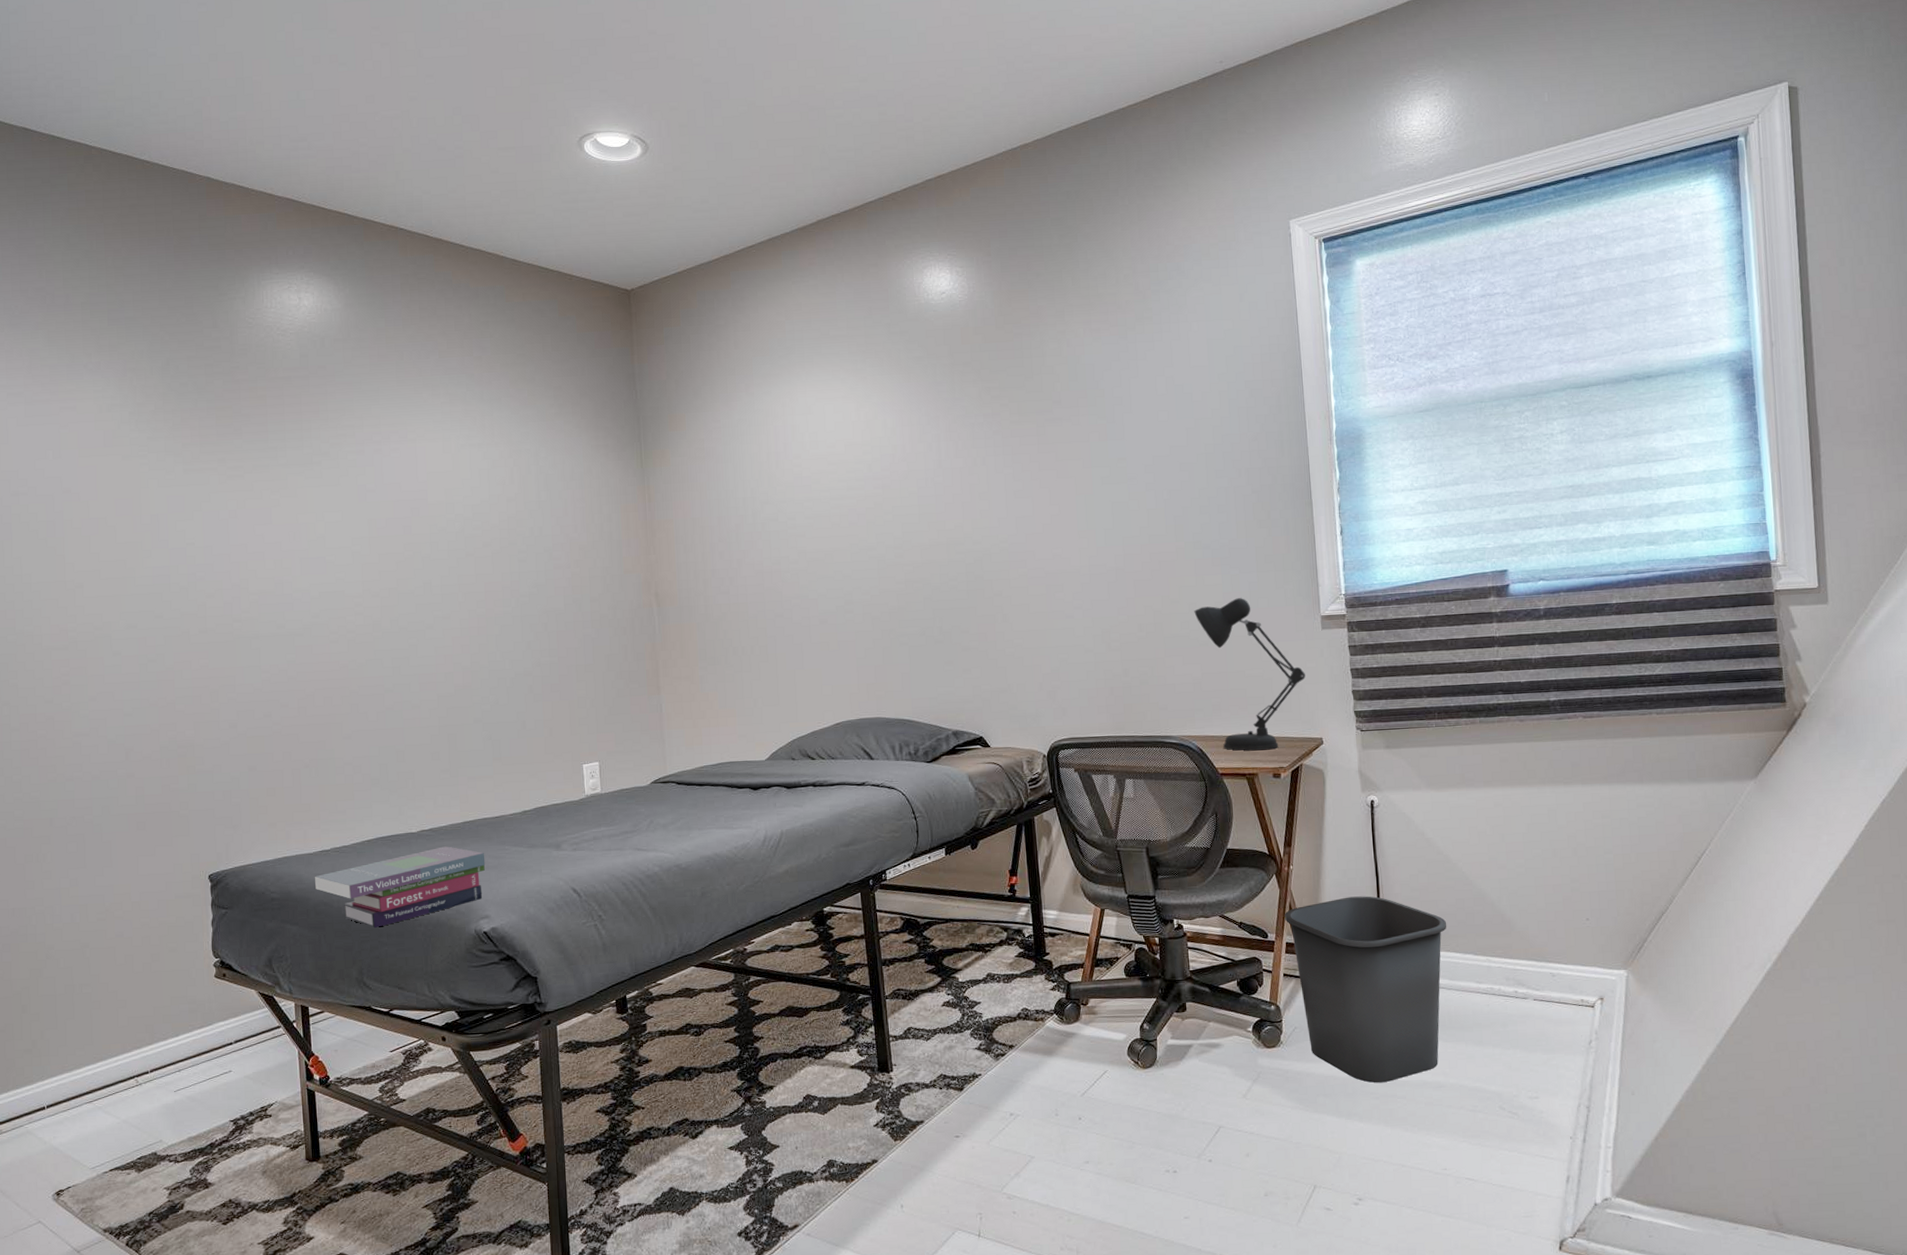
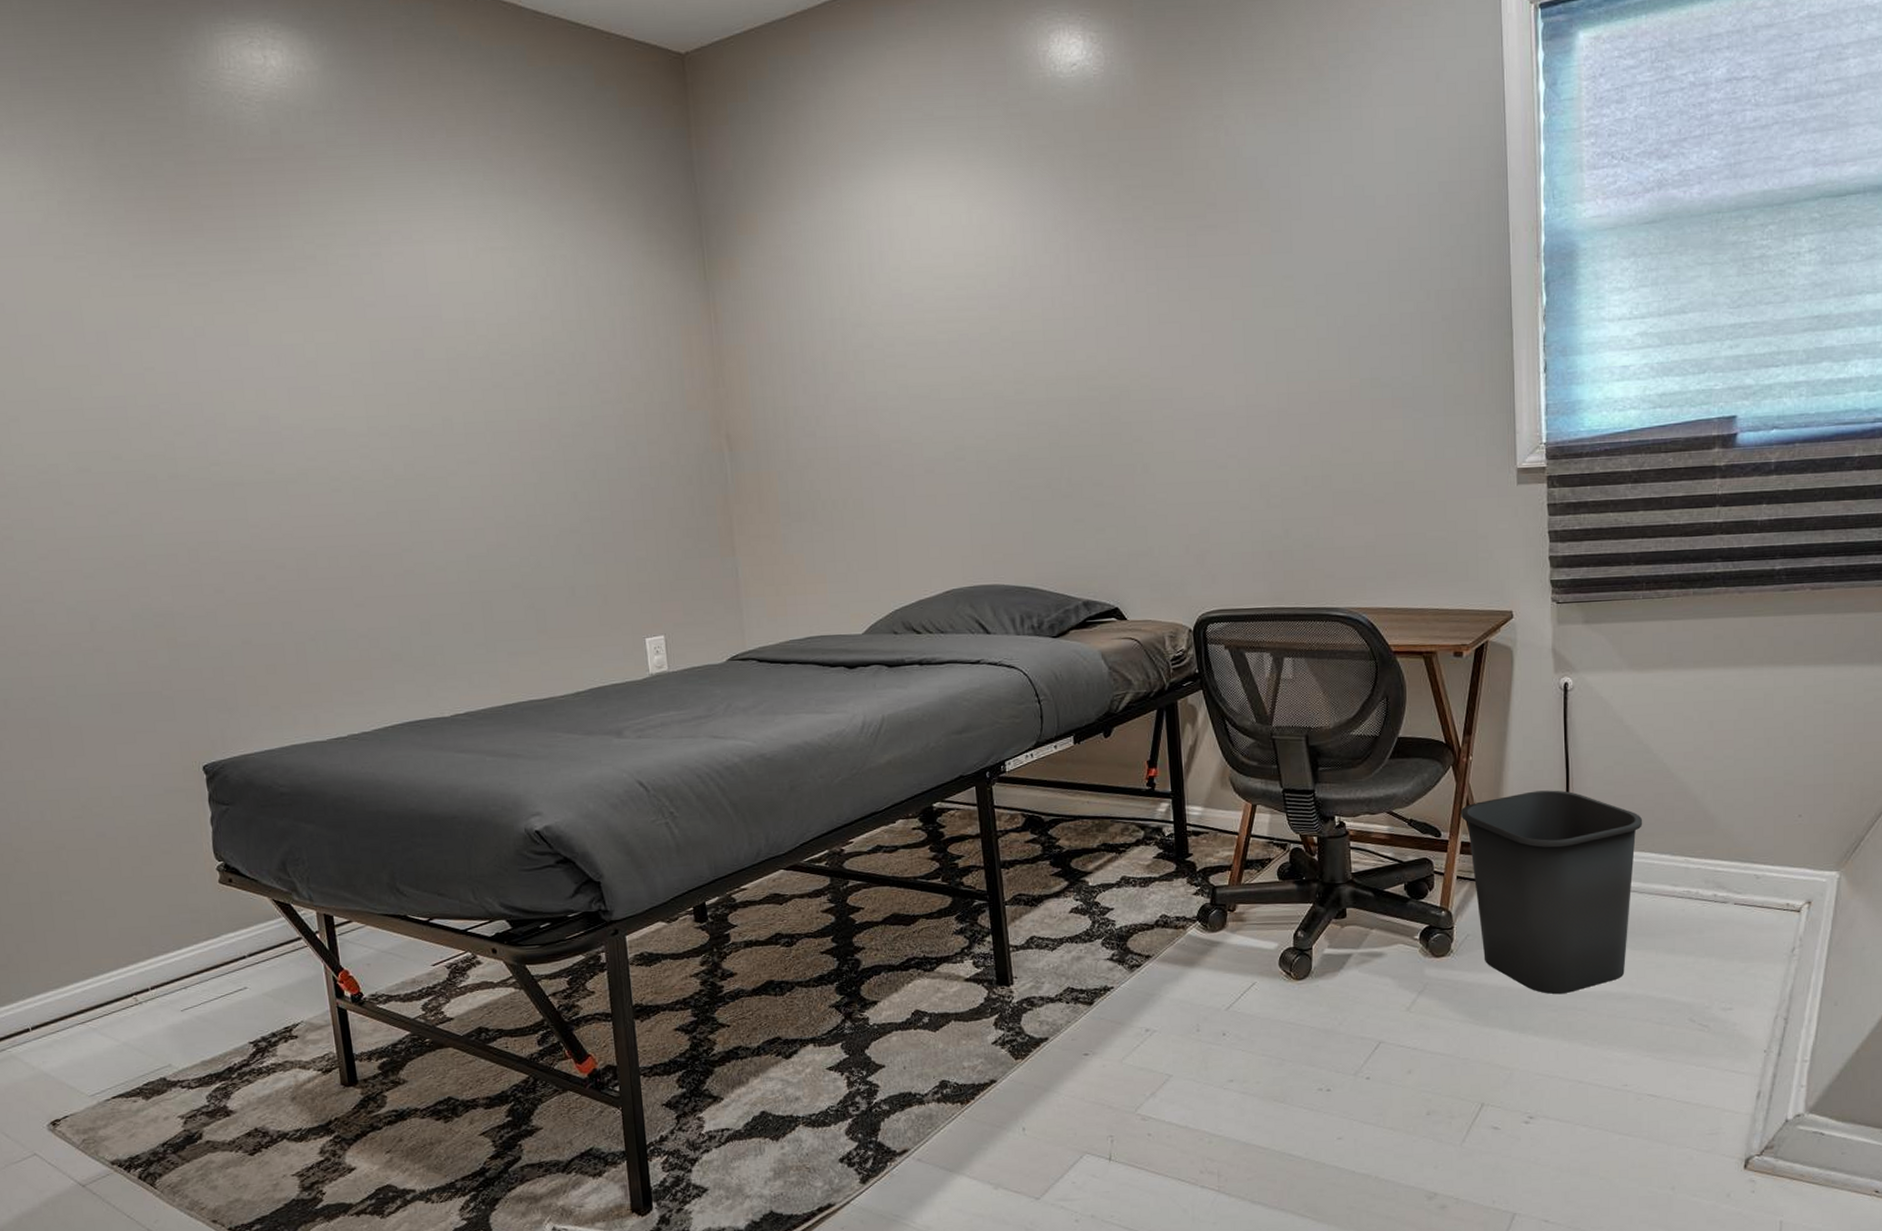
books: present [314,846,486,929] -> none [330,733,534,828]
desk lamp: present [1194,598,1305,751] -> none [1369,446,1496,625]

